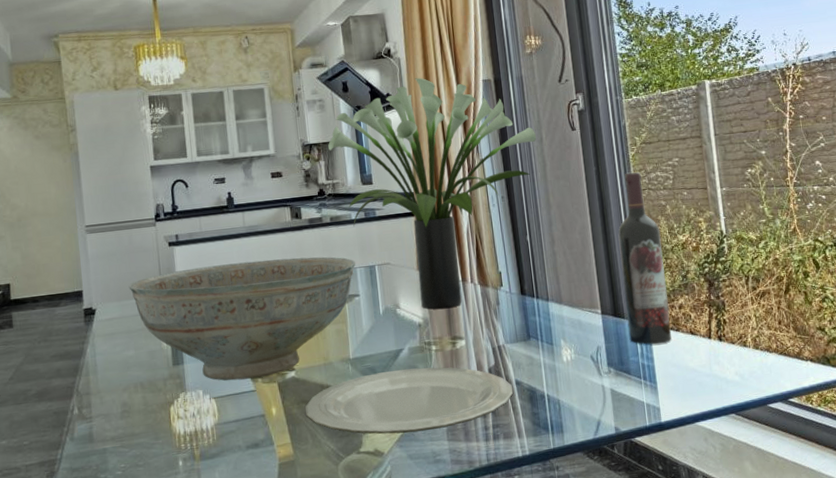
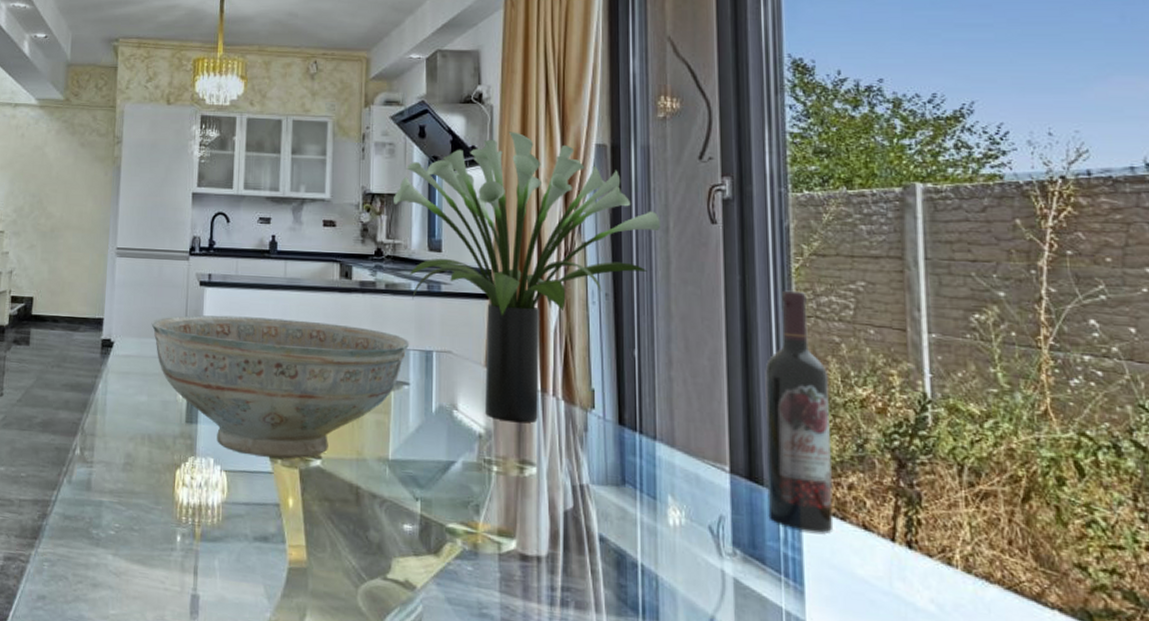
plate: present [305,367,514,434] -> none [328,484,595,575]

